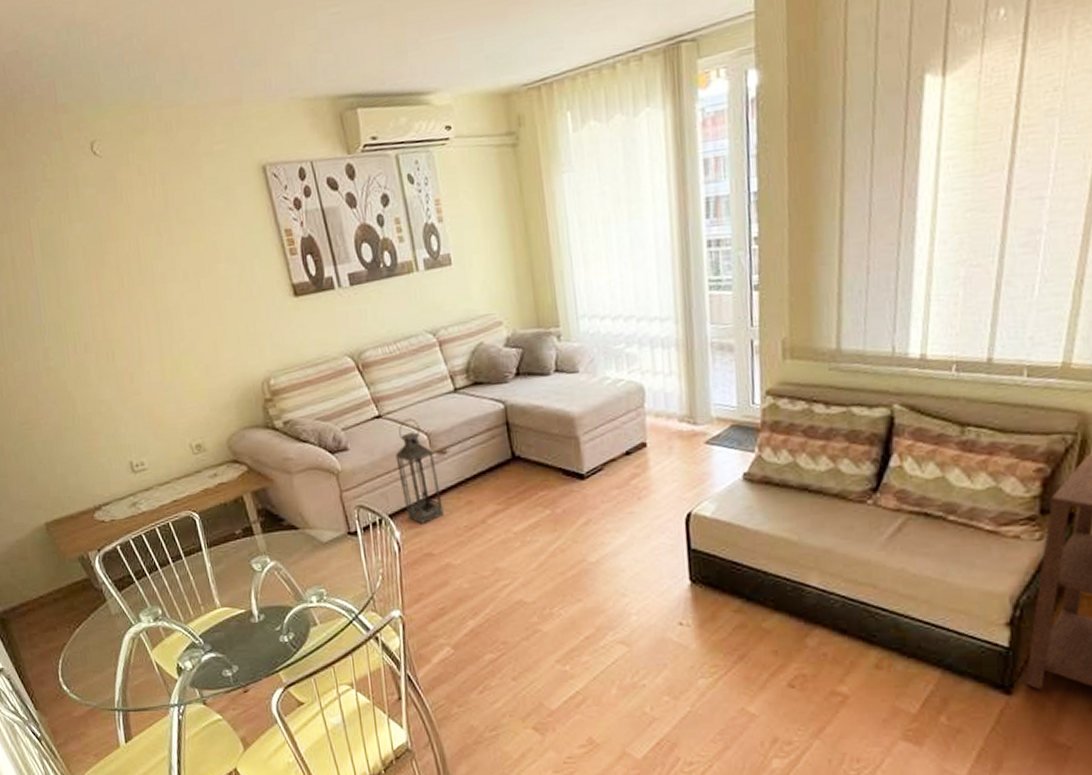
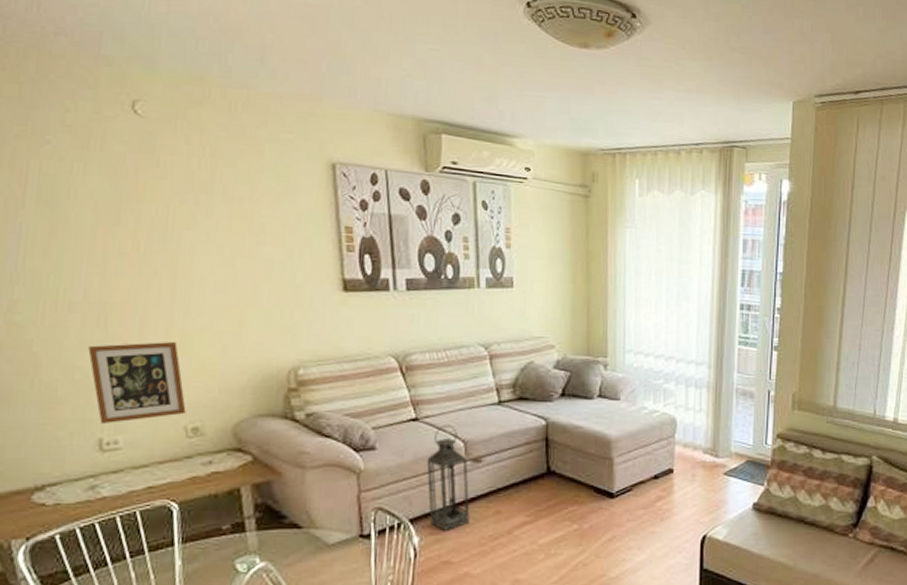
picture frame: none [106,368,188,448] -> present [88,342,186,423]

